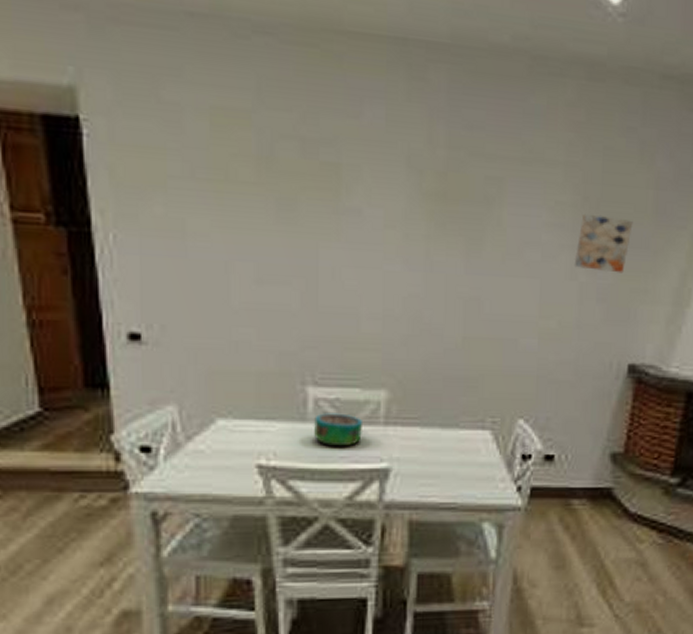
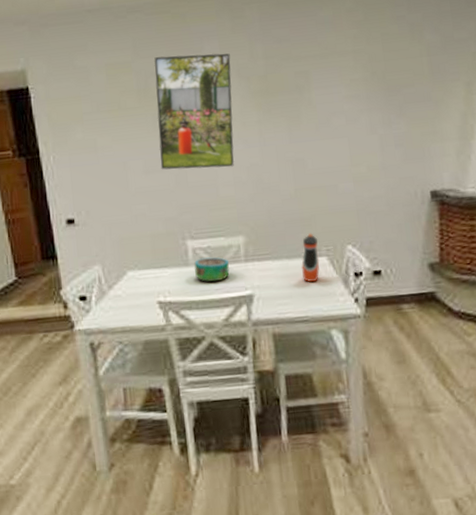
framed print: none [280,112,400,294] -> present [154,53,235,170]
water bottle: none [456,397,483,460] -> present [301,233,320,282]
wall art: present [575,213,633,273] -> none [372,82,415,125]

